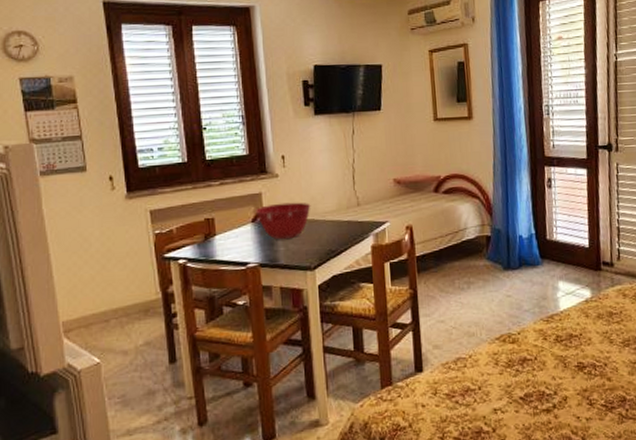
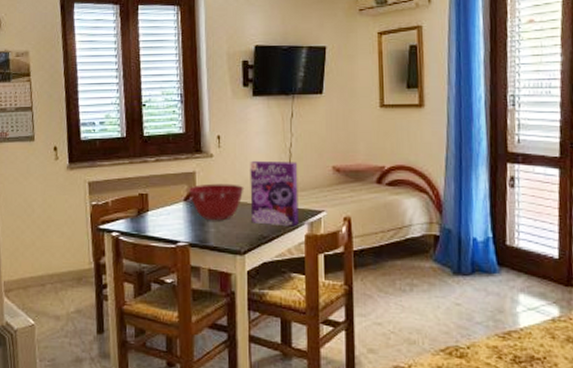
cereal box: none [315,177,365,239] -> present [250,160,299,227]

